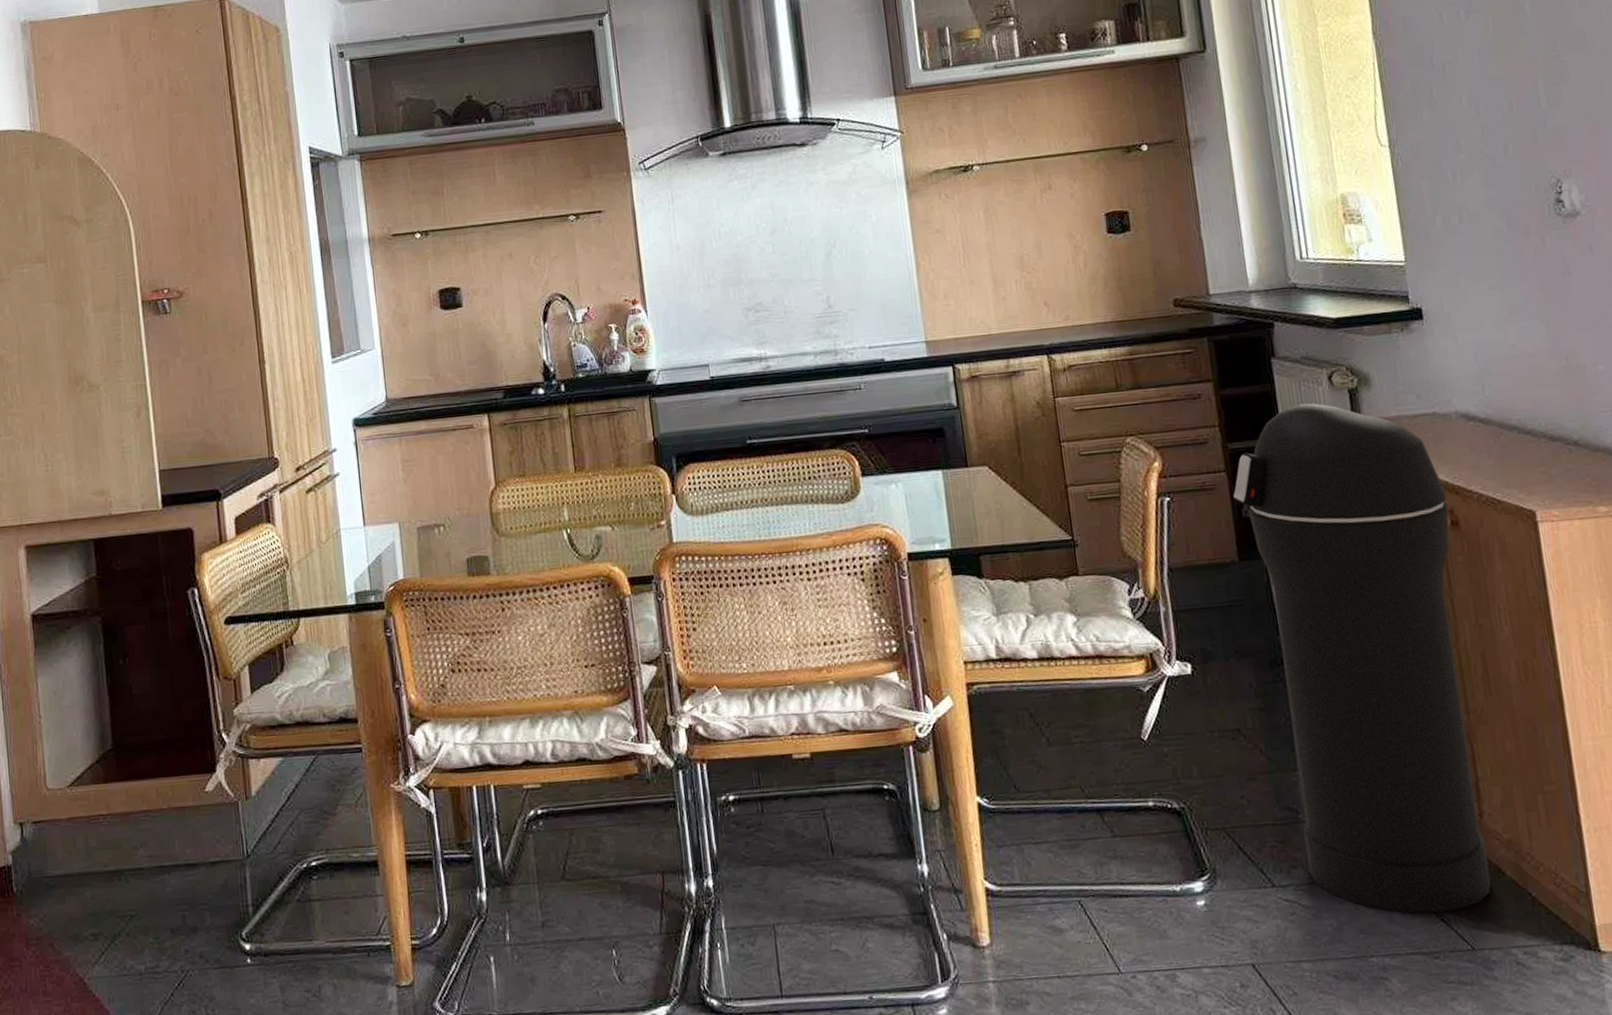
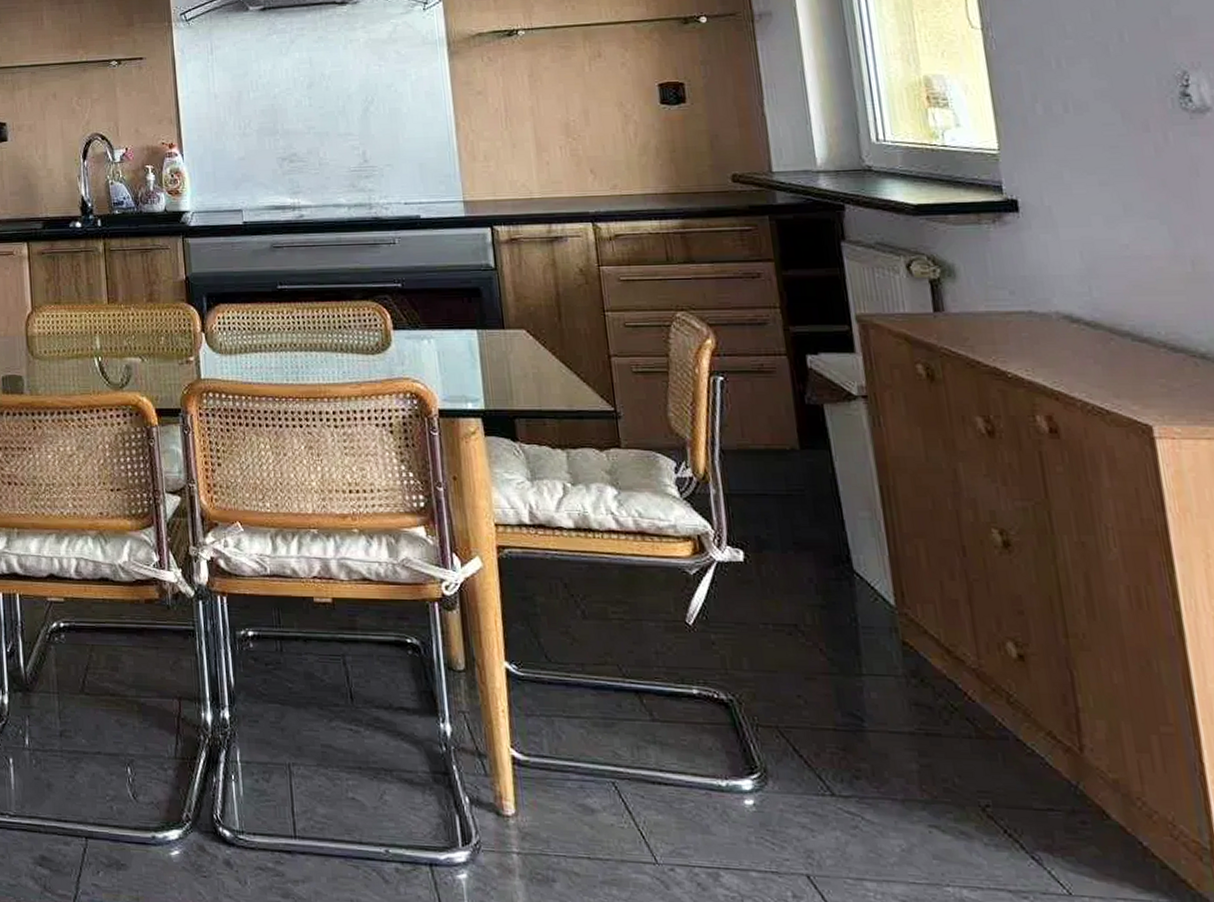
trash can: present [1233,403,1491,913] -> none [795,291,1093,849]

